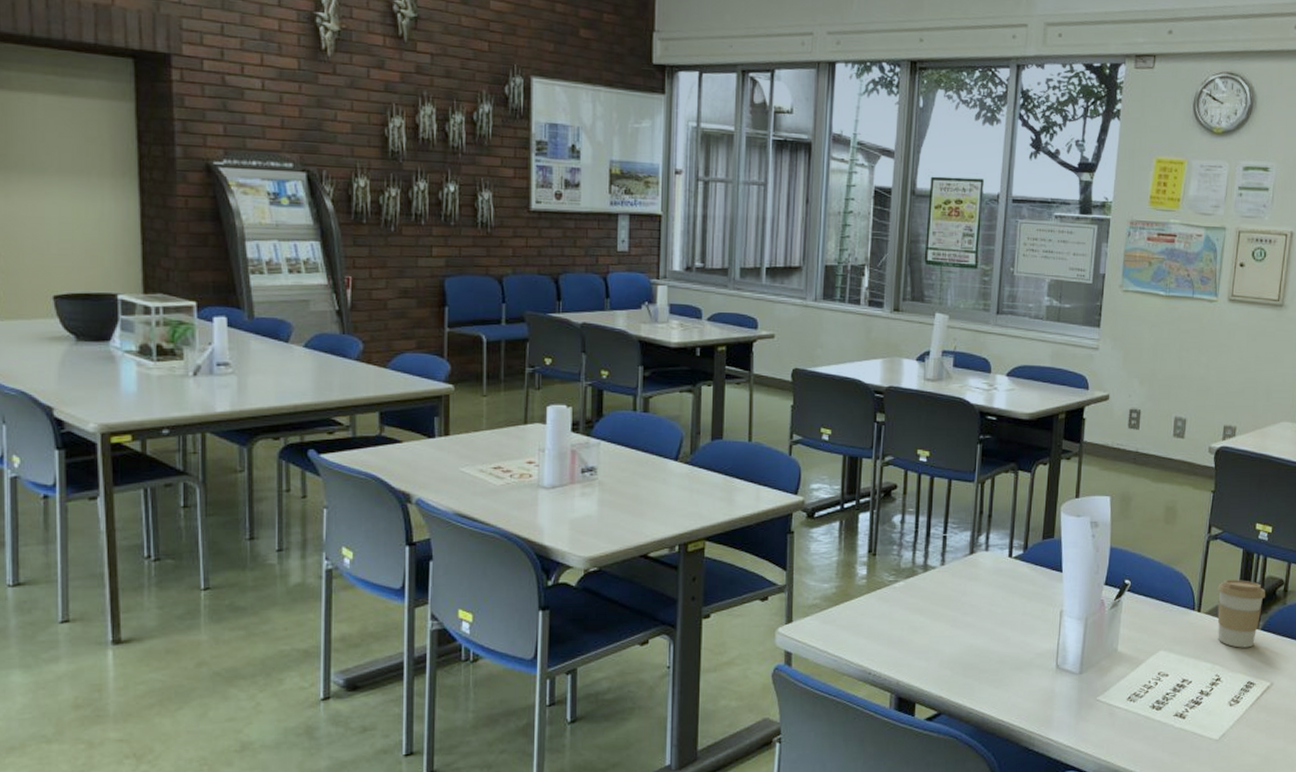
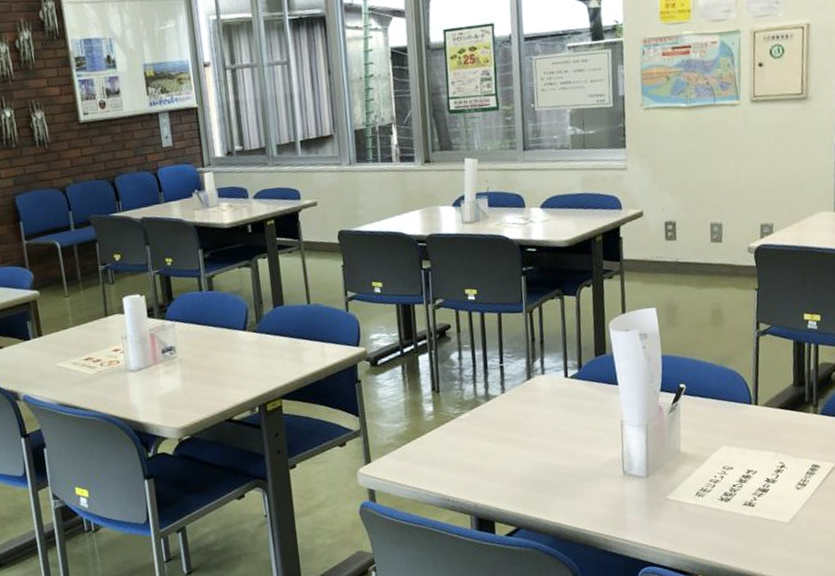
coffee cup: present [1217,580,1265,648] -> none [772,369,821,435]

